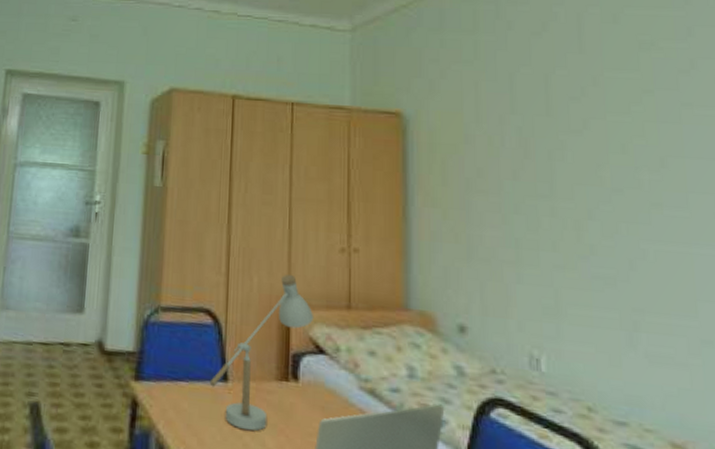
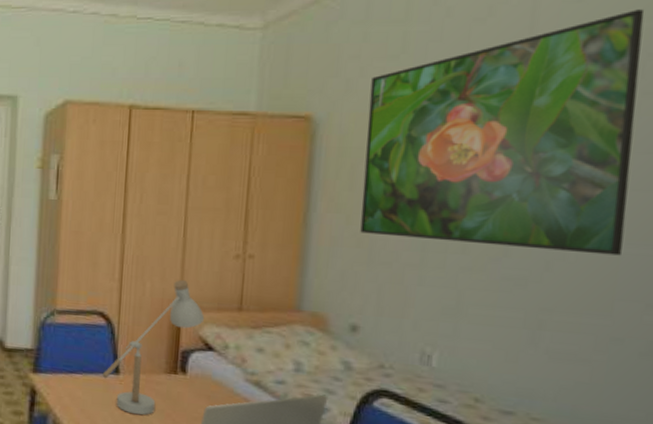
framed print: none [451,32,693,256] -> present [360,9,645,256]

